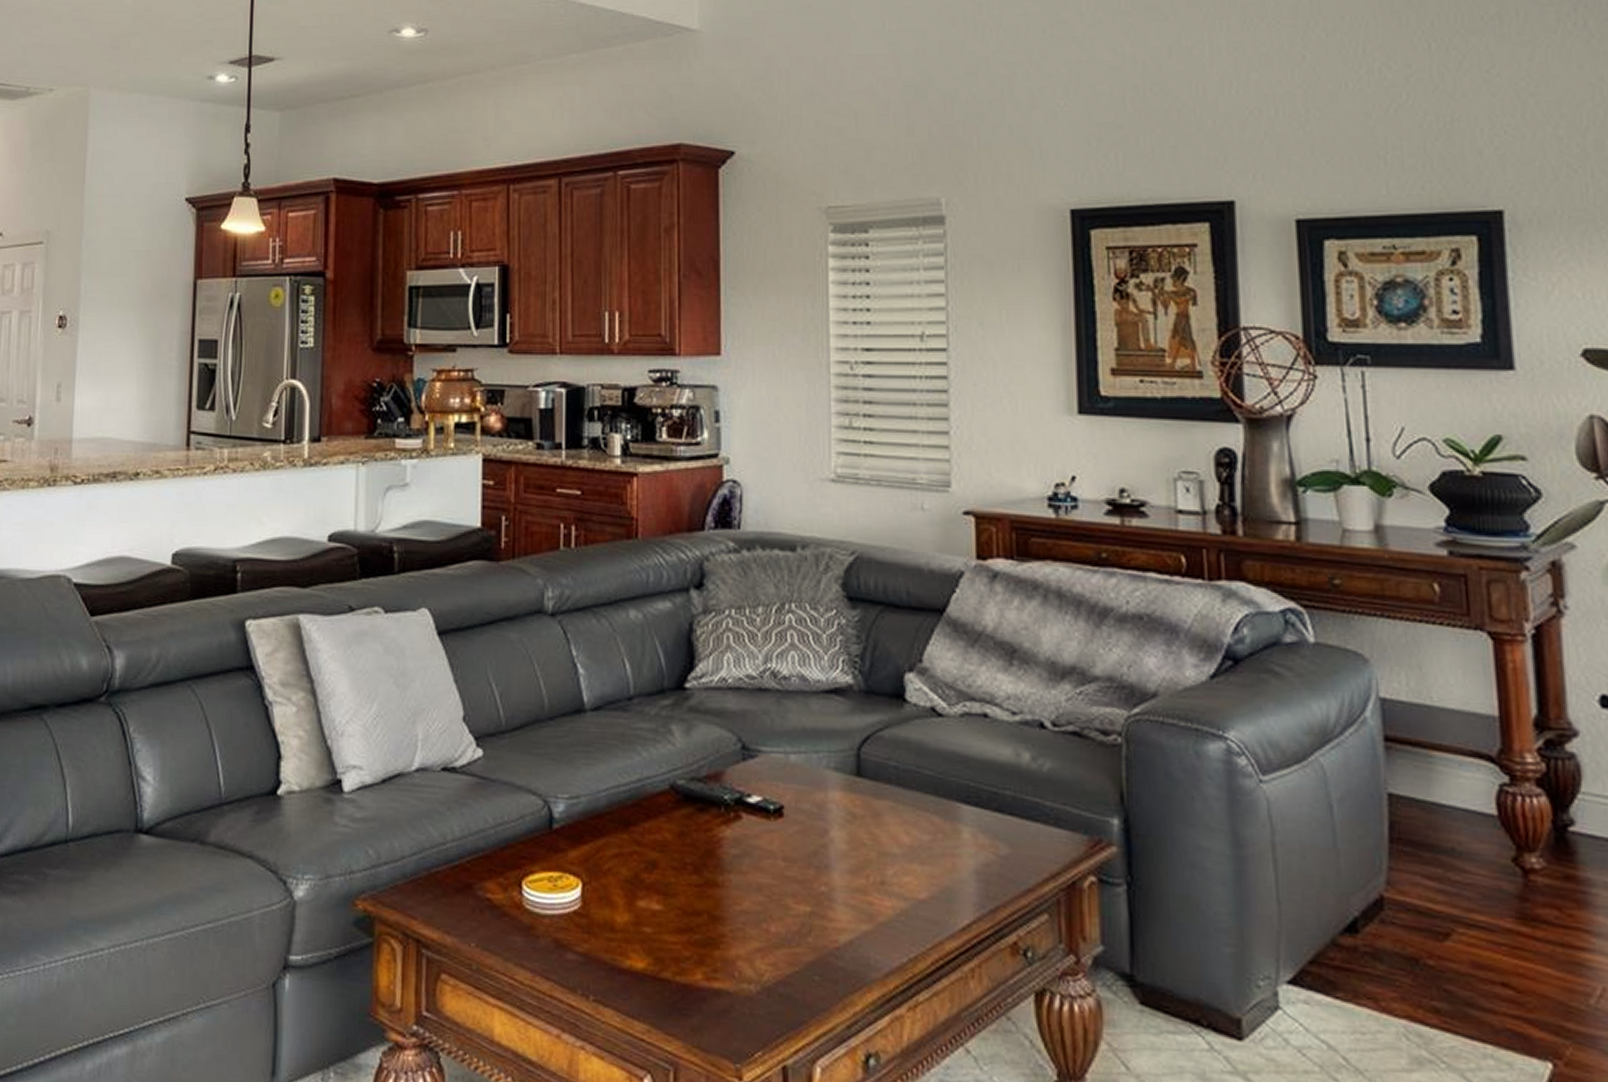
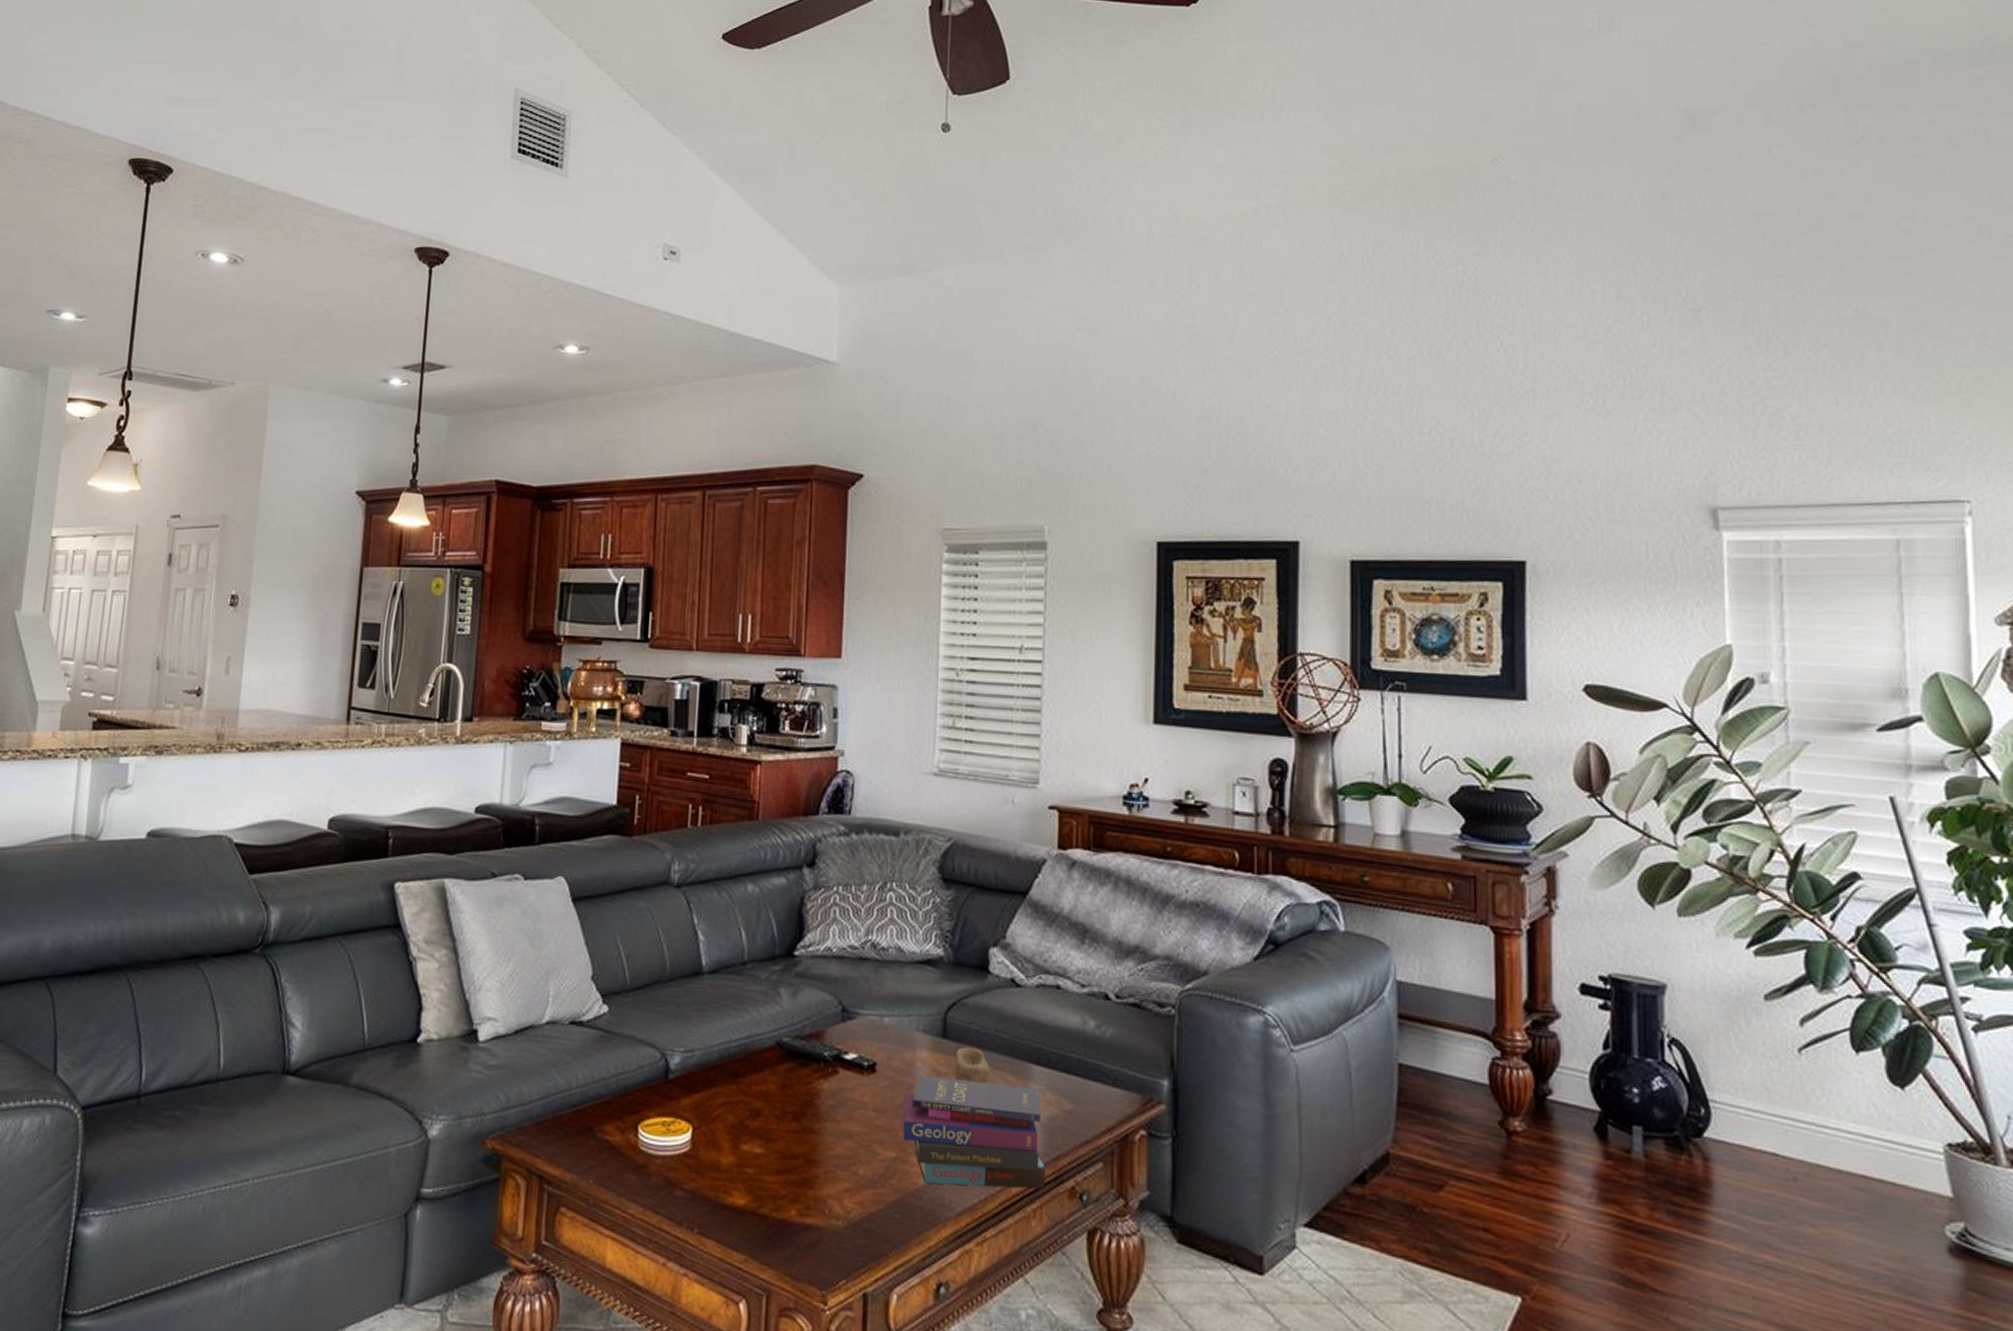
books: none [815,818,982,946] -> present [902,1074,1045,1189]
candle: none [873,786,913,827] -> present [955,1047,990,1084]

